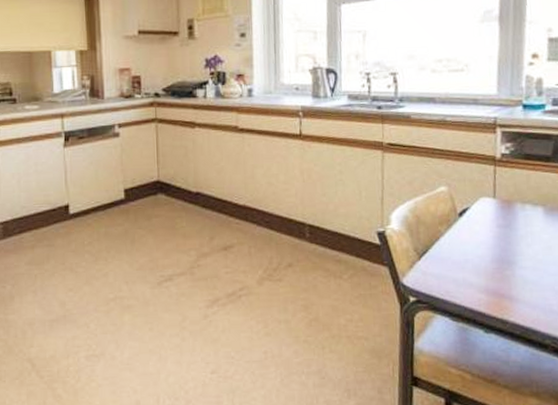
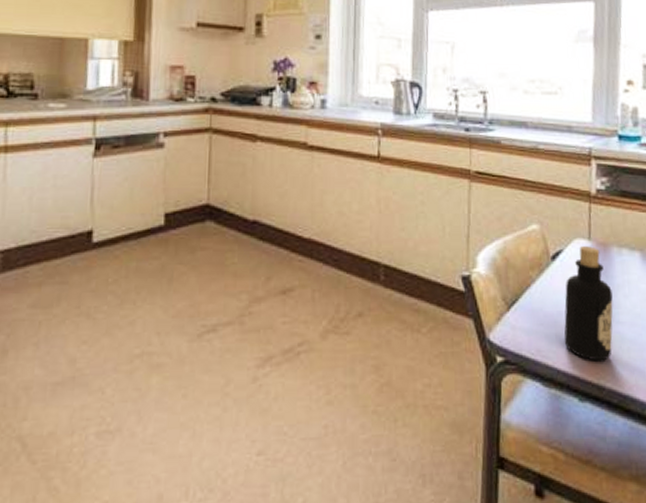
bottle: none [470,203,517,300] -> present [564,246,613,362]

